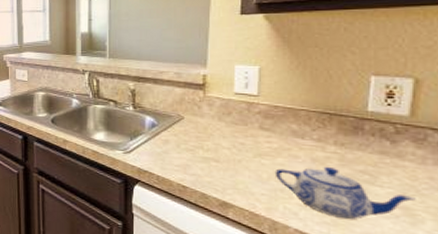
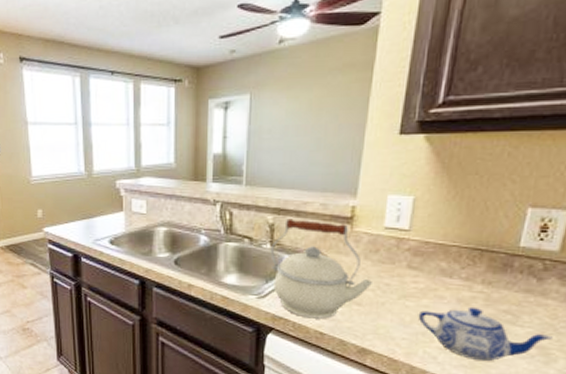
kettle: none [133,85,229,174] -> present [270,218,374,319]

